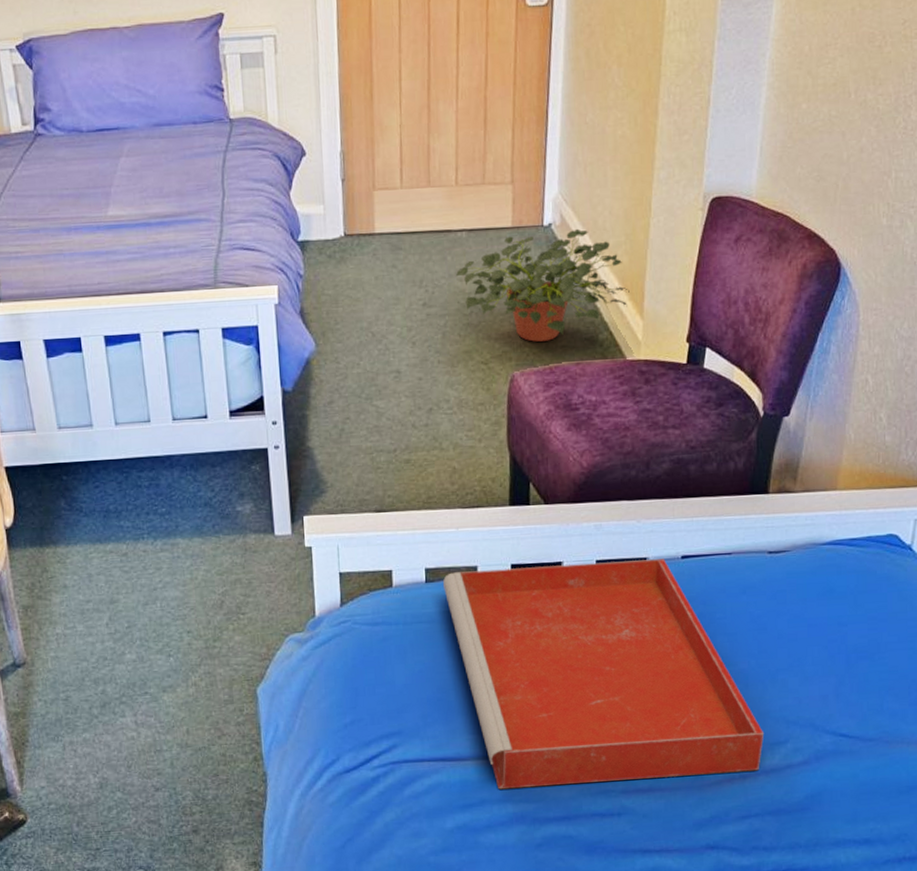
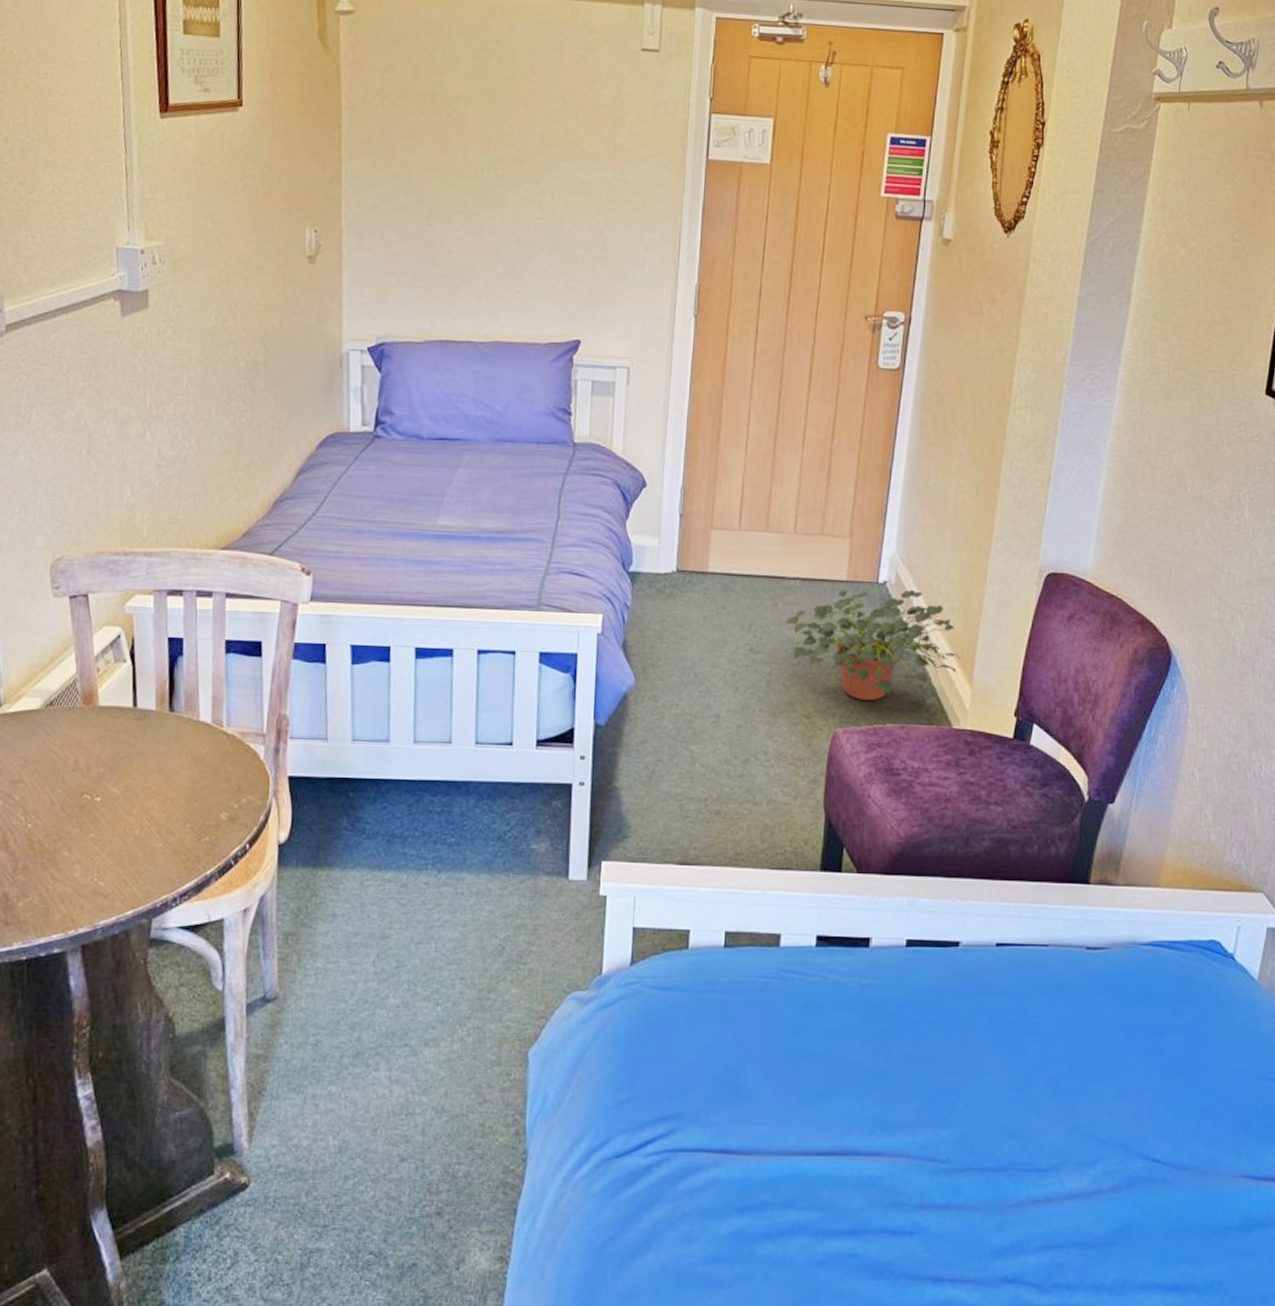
tray: present [443,559,765,790] -> none [743,939,1073,1194]

